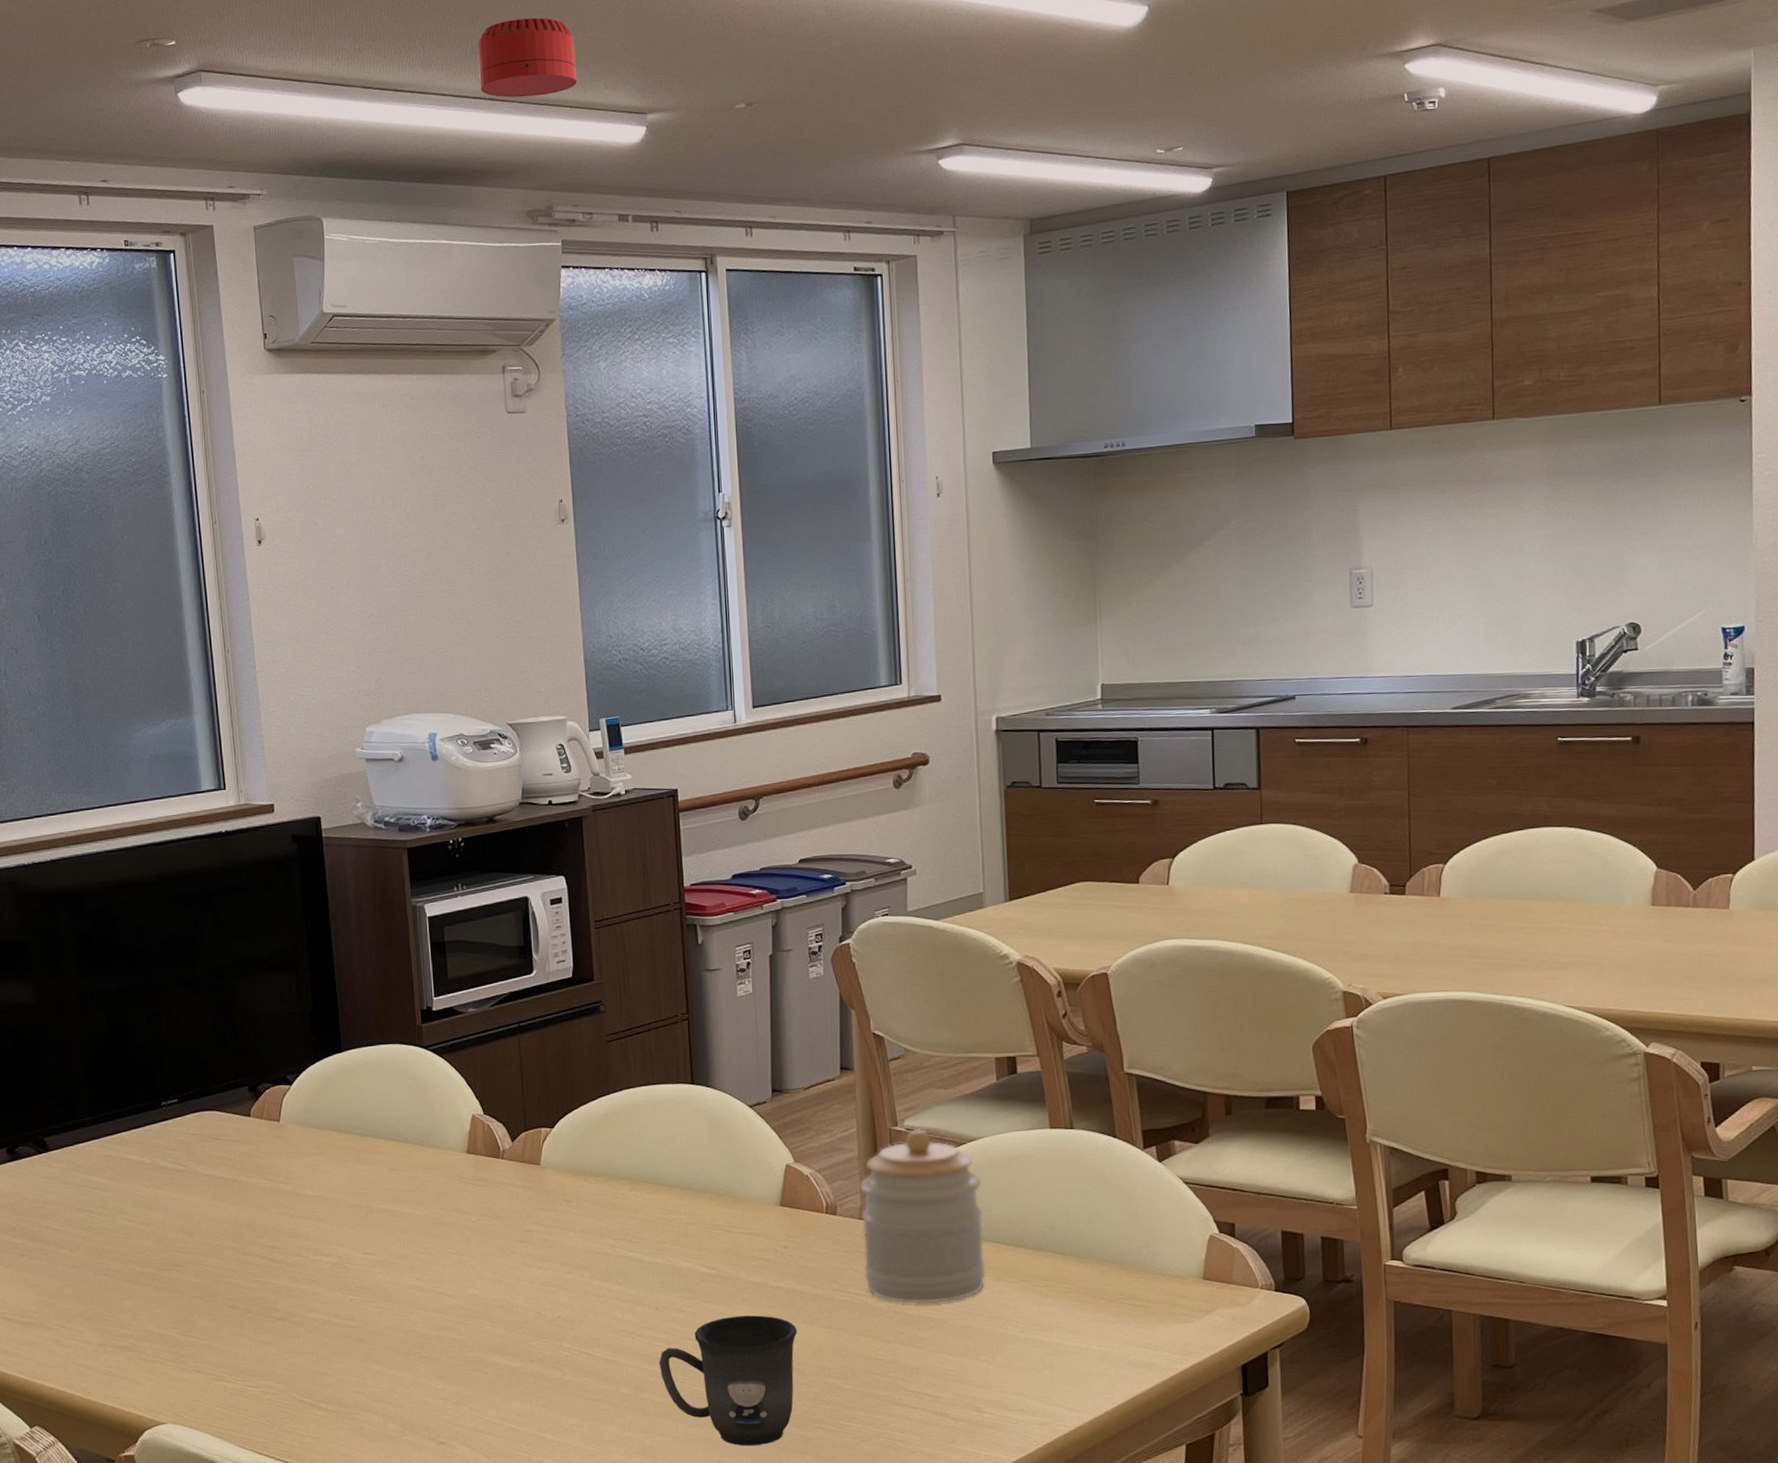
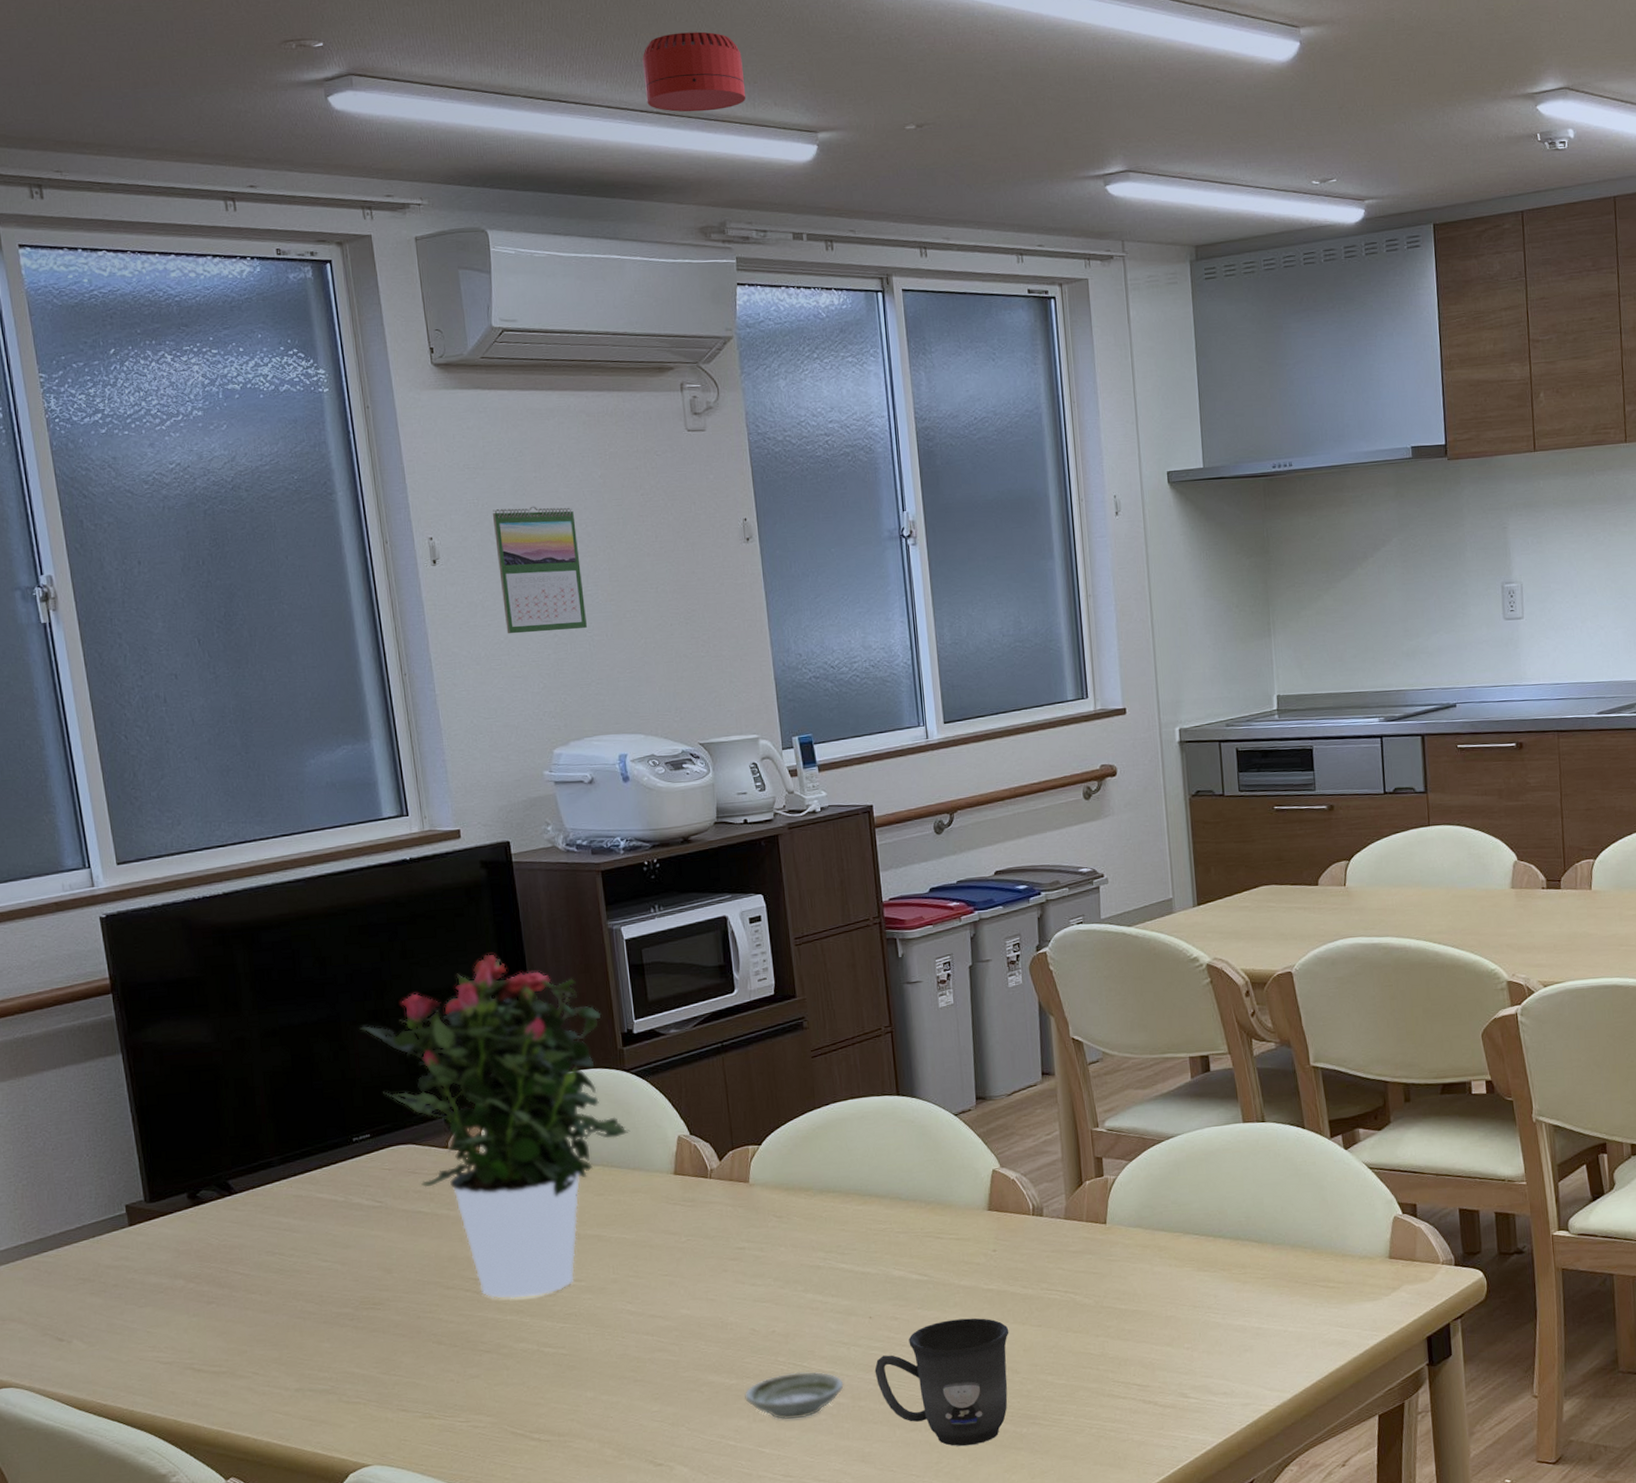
potted flower: none [172,927,426,1268] -> present [359,954,630,1299]
calendar: none [316,487,403,613] -> present [492,506,587,634]
saucer: none [528,1359,627,1407] -> present [745,1371,844,1420]
jar: present [859,1129,987,1304] -> none [1064,1129,1188,1298]

